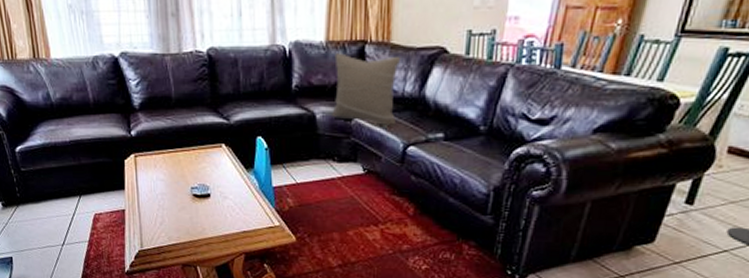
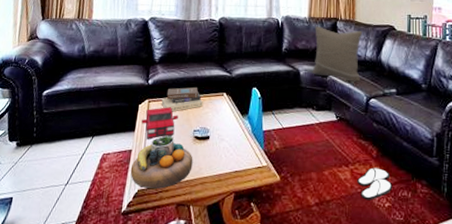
decorative bowl: none [127,193,195,249] -> present [130,135,193,189]
toy car: none [130,162,172,198] -> present [141,107,178,140]
books: none [149,138,198,168] -> present [161,87,203,112]
slippers: none [388,227,431,262] -> present [357,167,392,200]

